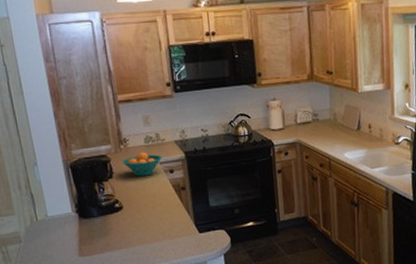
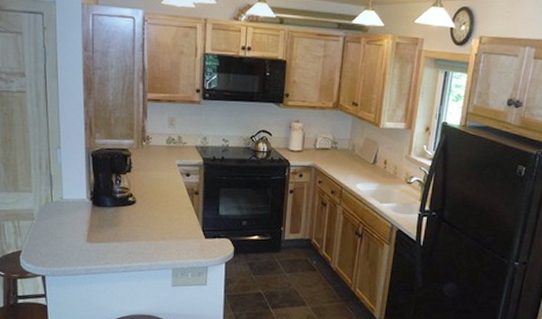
fruit bowl: present [122,152,163,177] -> none [142,151,181,176]

